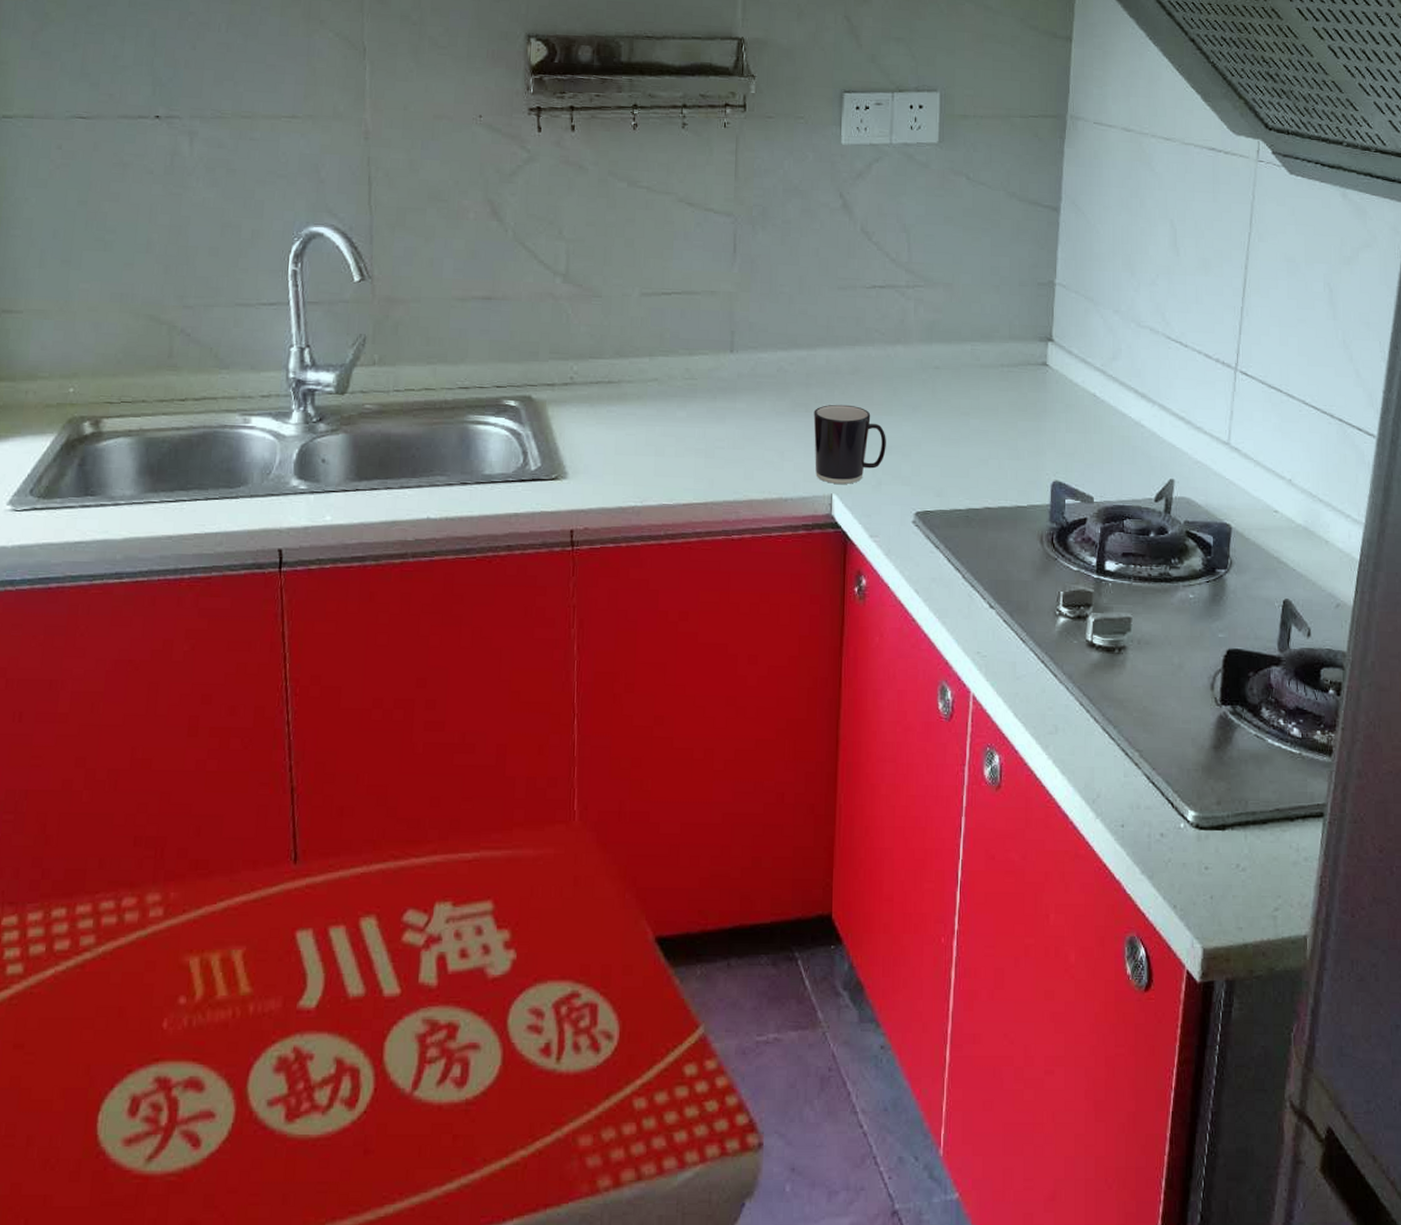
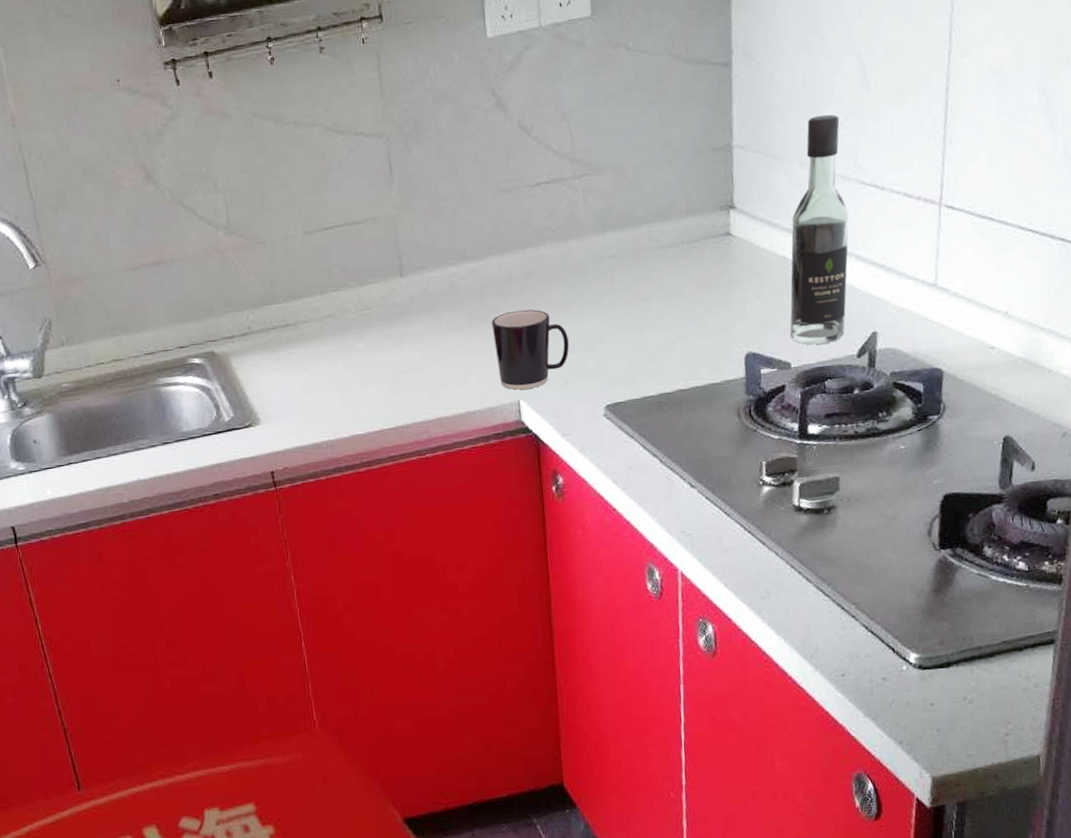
bottle: none [1095,269,1155,483] -> present [790,114,849,345]

